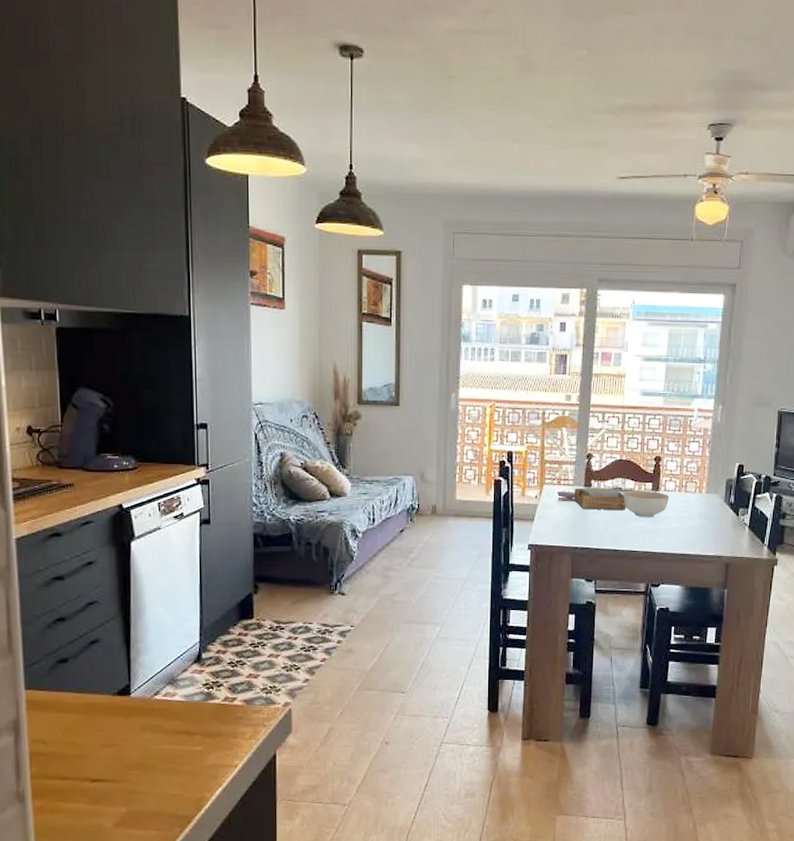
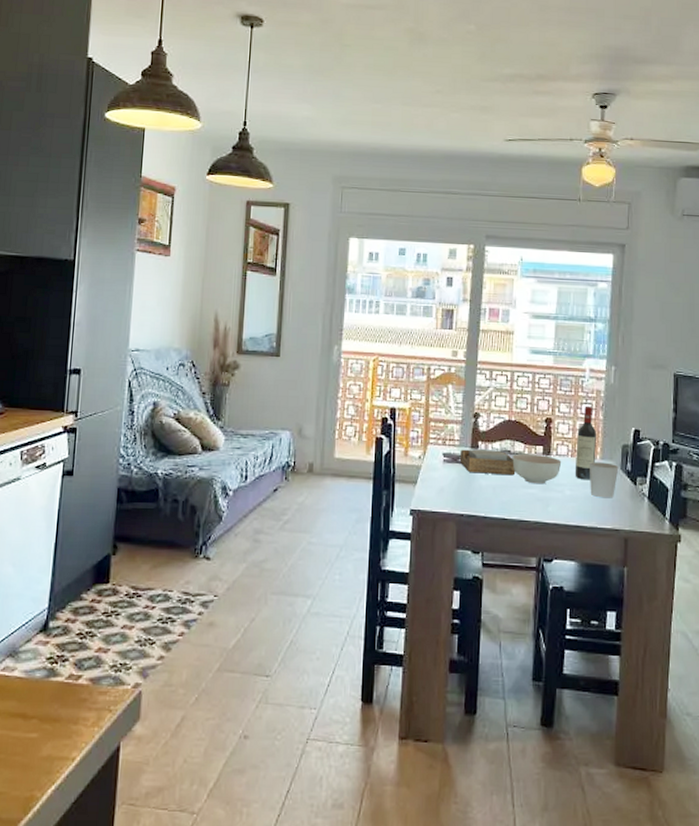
wine bottle: none [681,444,703,513] -> present [575,406,597,480]
dixie cup: none [694,496,723,528] -> present [588,462,619,498]

